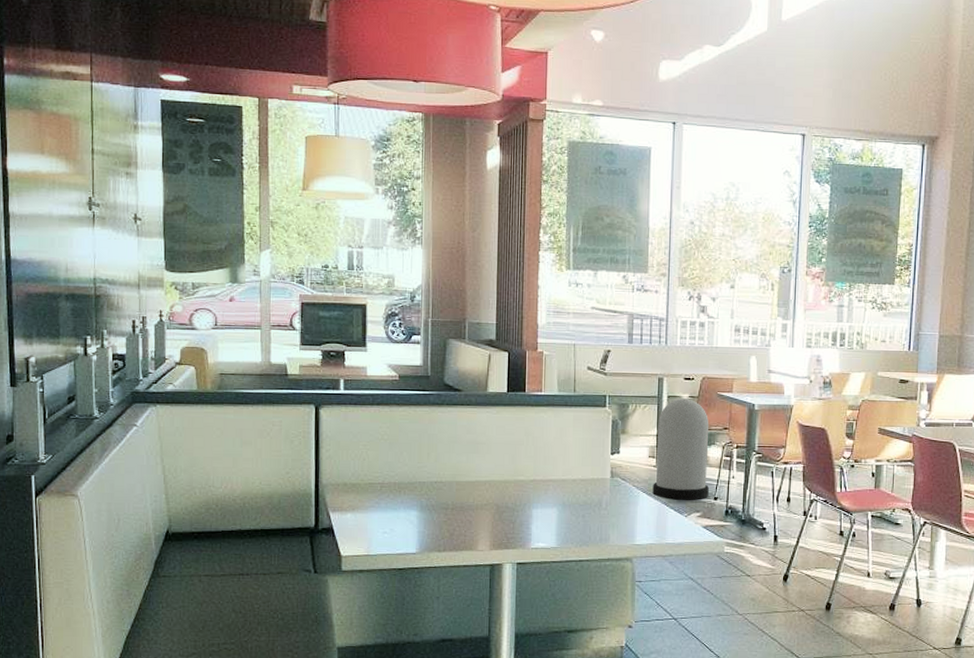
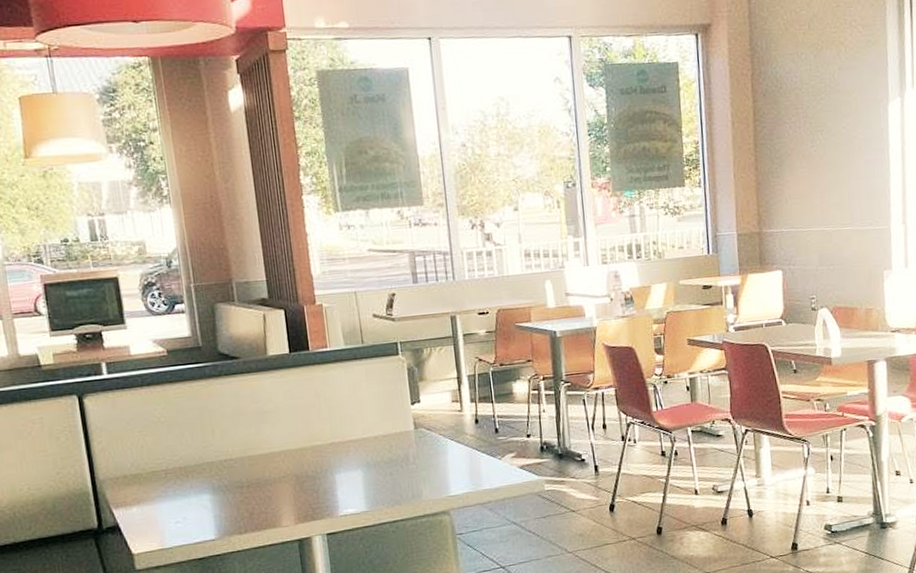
trash can: present [652,398,709,500] -> none [456,334,521,444]

